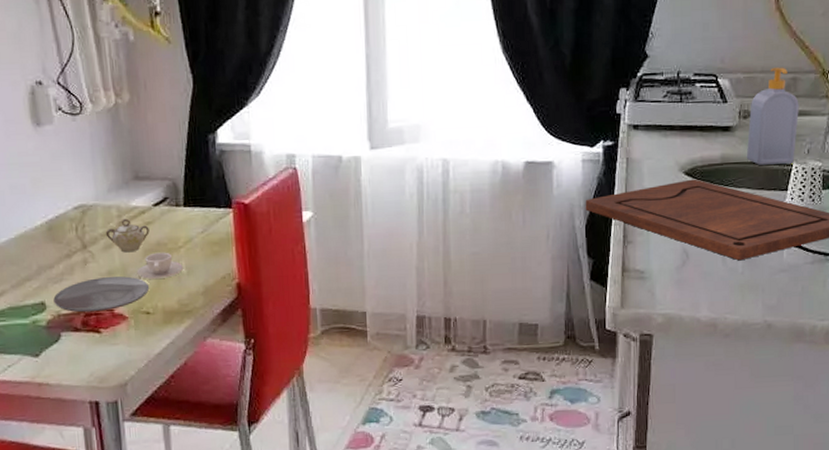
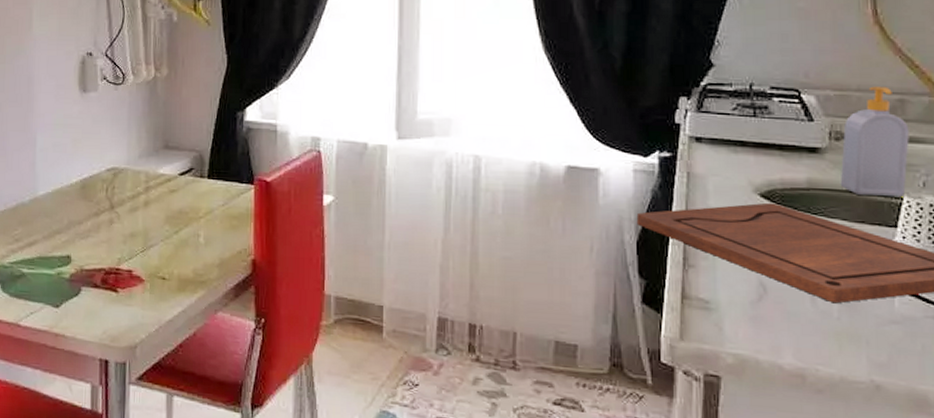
plate: present [53,276,150,313] -> none [78,238,168,272]
sugar bowl: present [105,218,150,253] -> none [132,184,173,218]
teacup: present [136,252,184,279] -> none [157,220,202,246]

